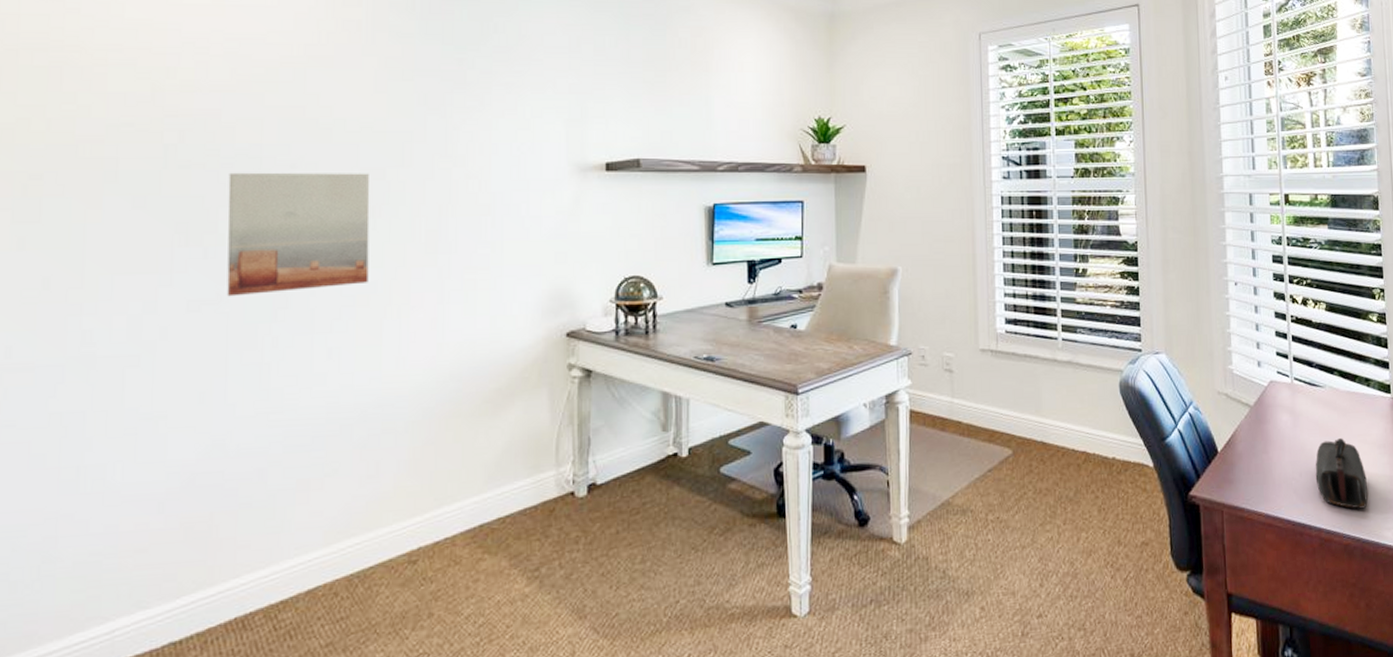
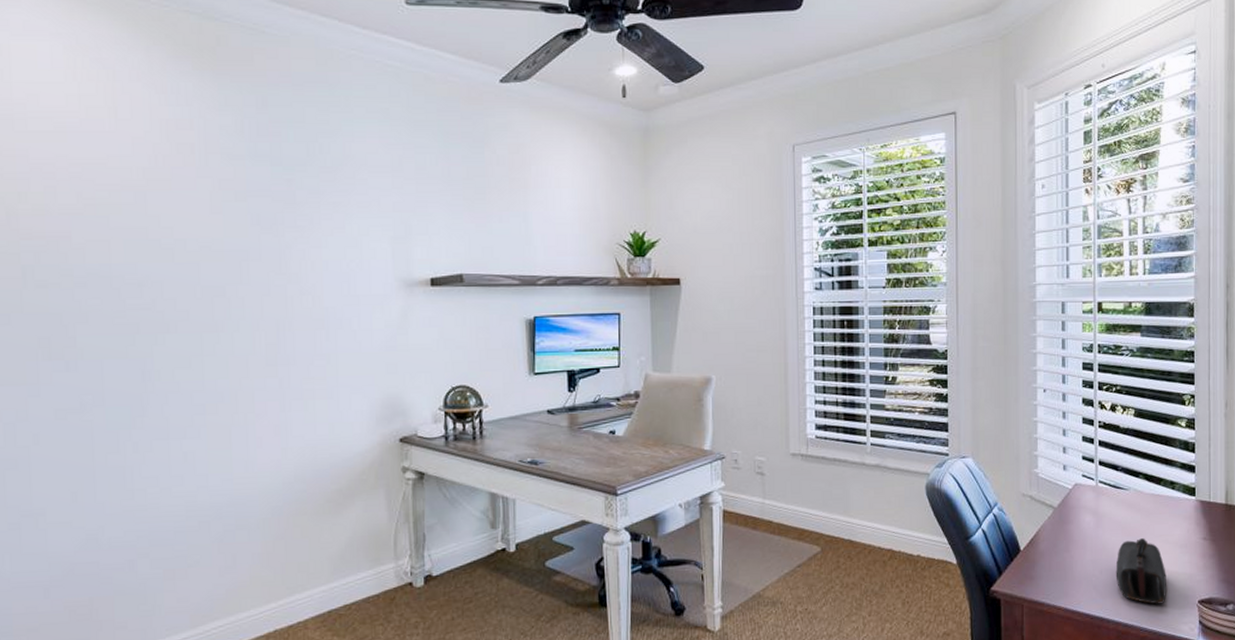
wall art: present [227,172,370,297] -> none [82,290,216,406]

